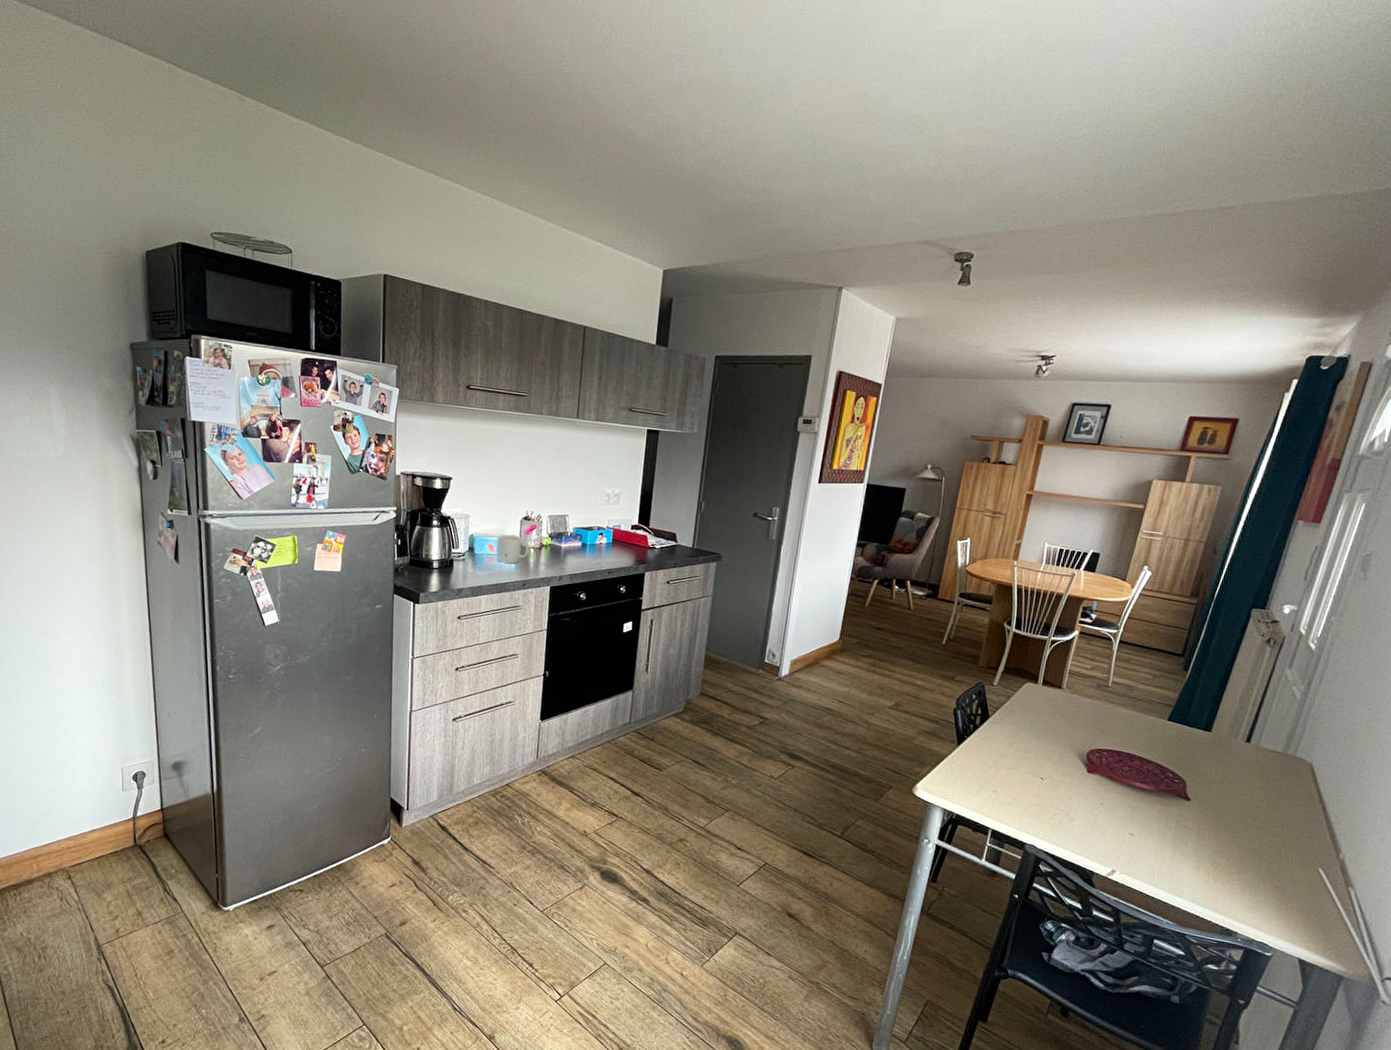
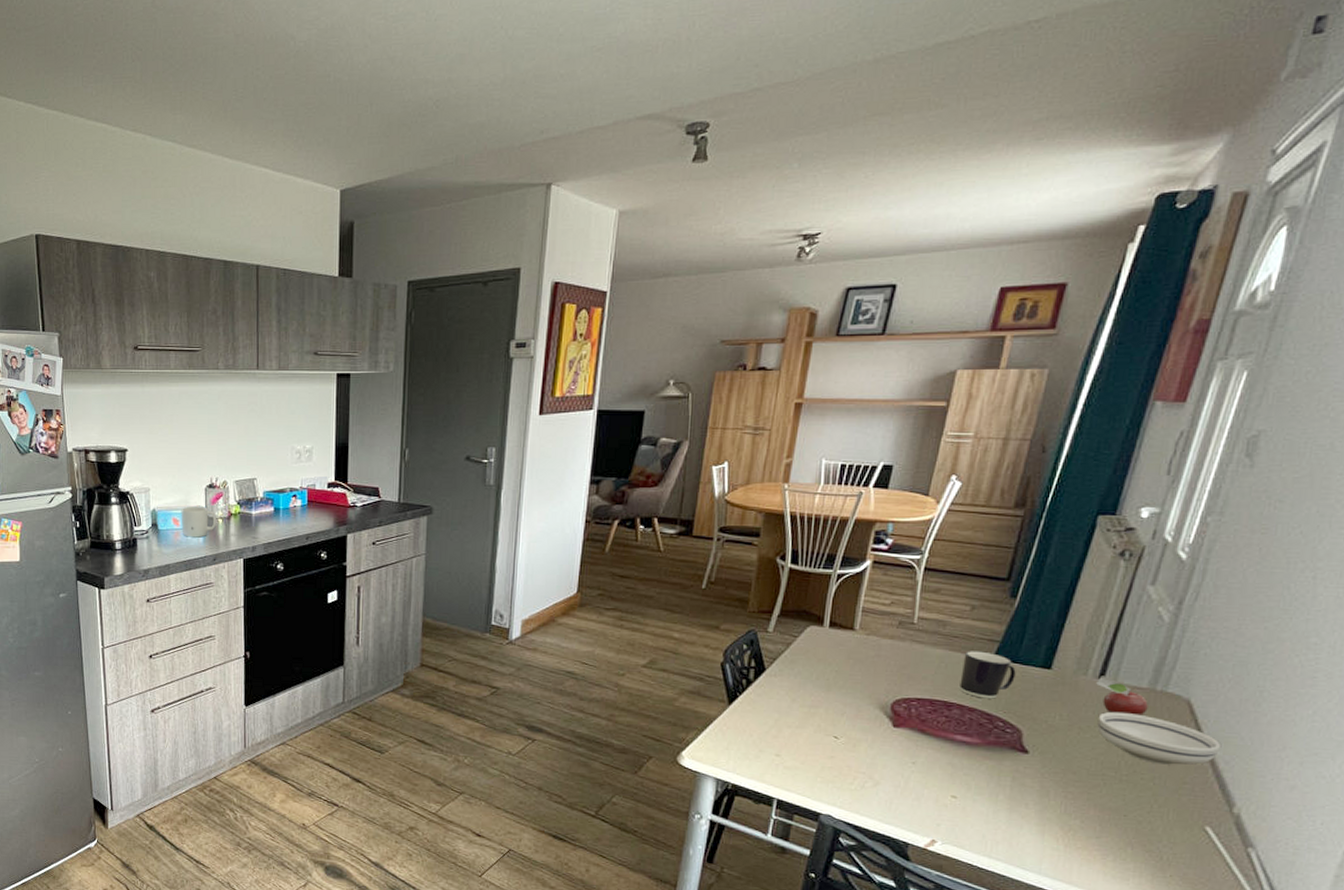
mug: none [1140,712,1185,754] -> present [959,651,1016,699]
bowl: none [1242,770,1333,817] -> present [1097,712,1220,765]
fruit: none [1244,740,1282,775] -> present [1096,675,1148,717]

